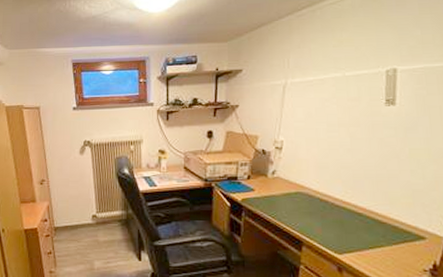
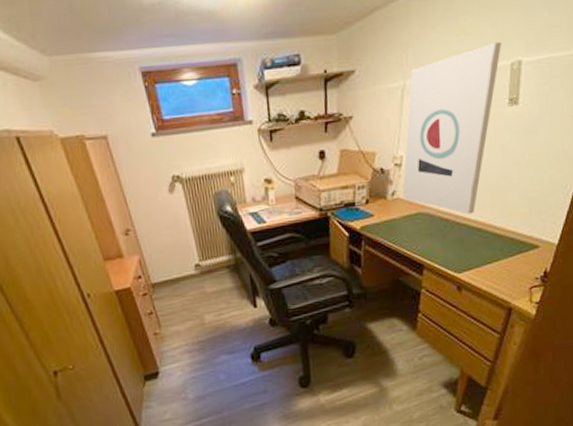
wall art: none [282,52,376,199] -> present [402,41,501,215]

